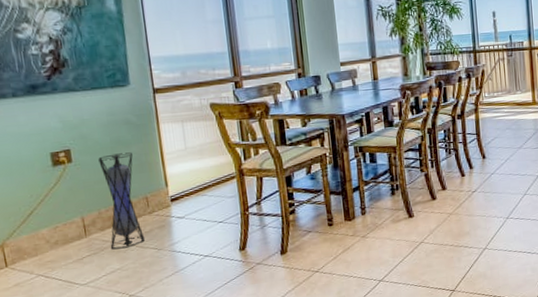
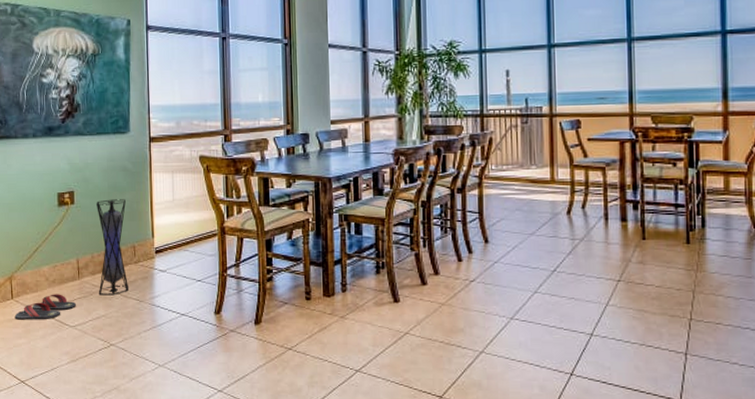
sandal: none [11,254,86,288] -> present [14,294,76,320]

